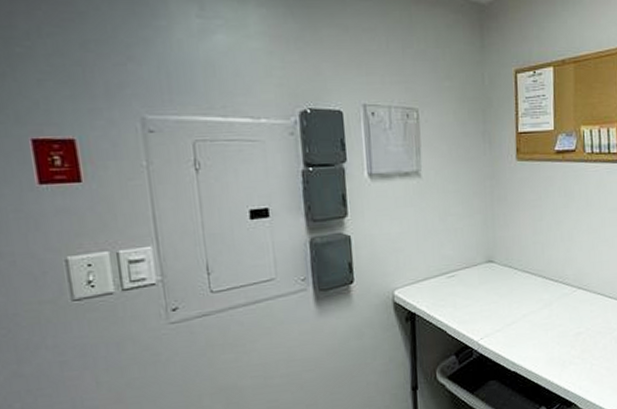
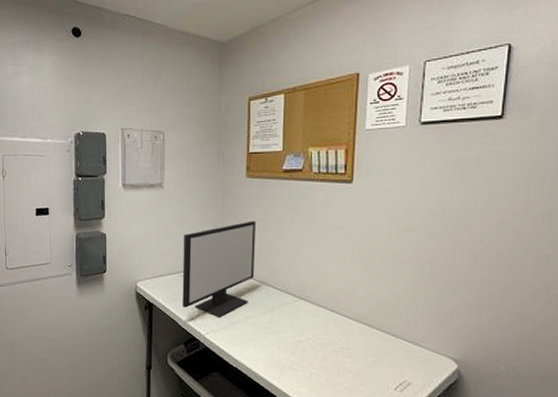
computer monitor: none [447,208,530,320] -> present [182,221,257,318]

